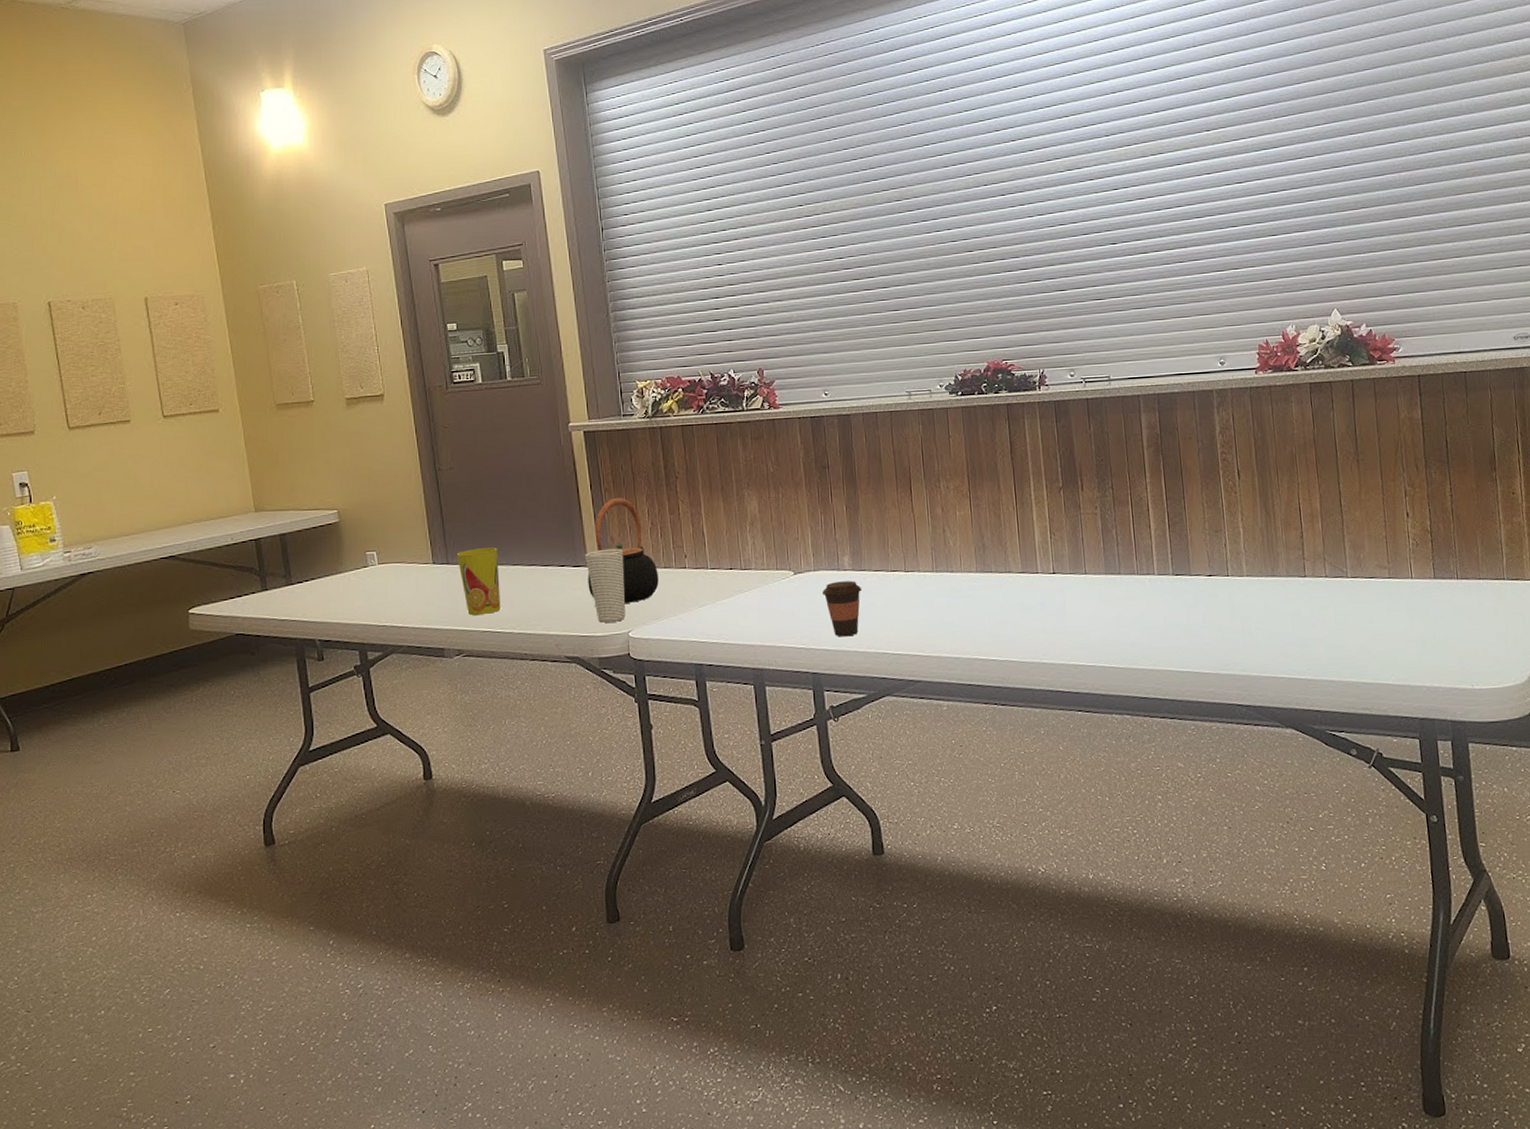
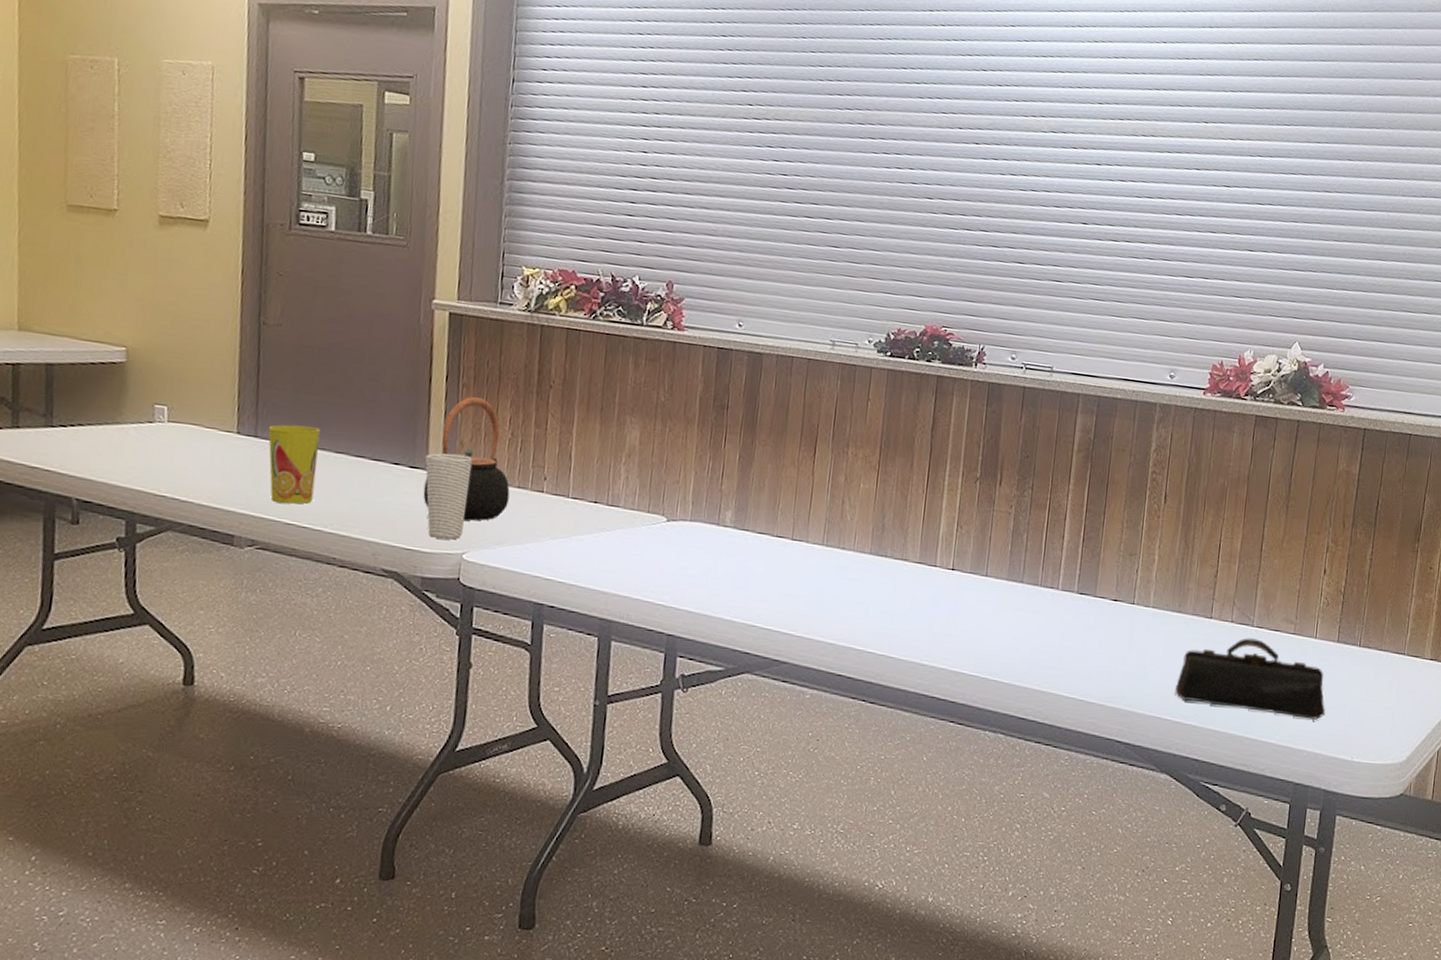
coffee cup: present [823,581,862,637] -> none [695,537,741,601]
pencil case: none [1284,588,1437,657] -> present [1175,638,1326,720]

